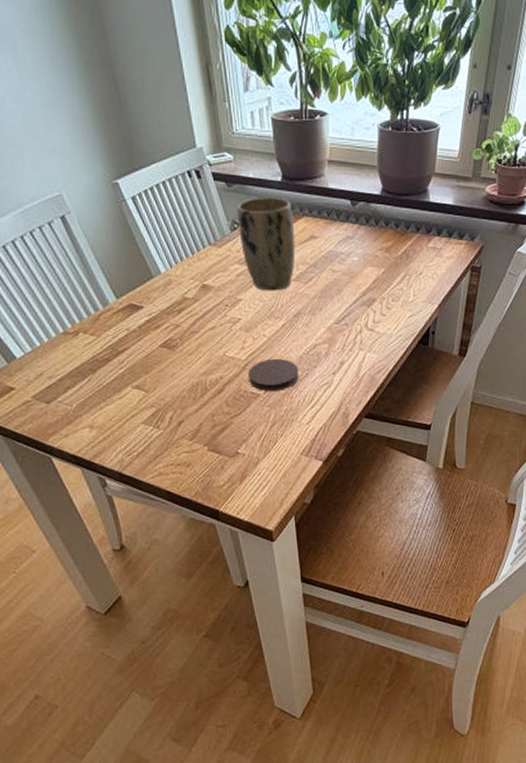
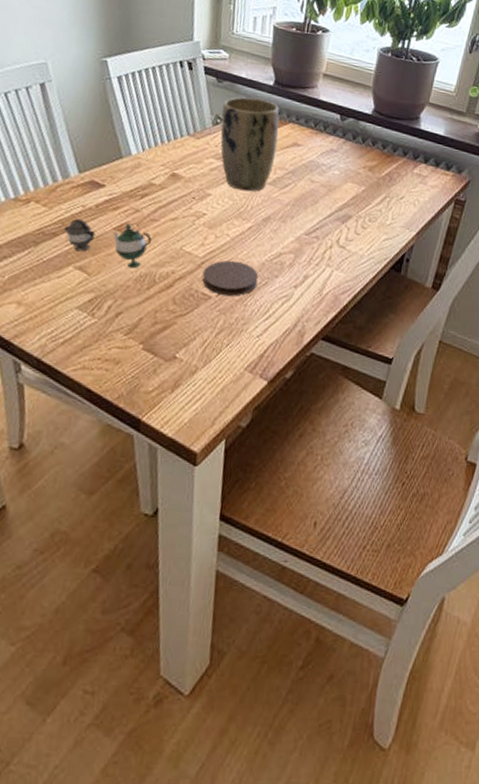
teapot: none [115,339,196,380] -> present [64,218,151,269]

